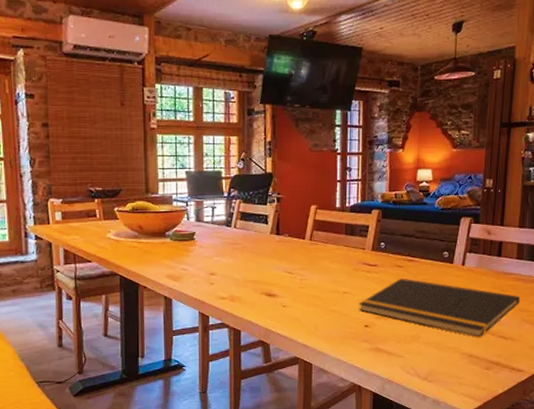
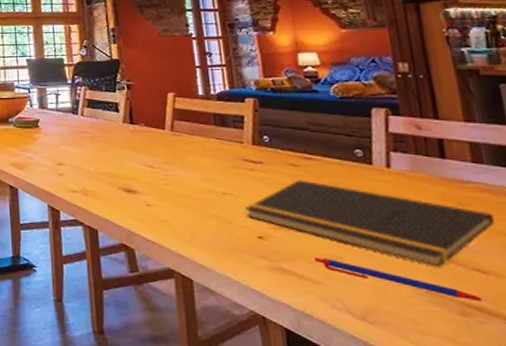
pen: none [401,338,503,359] -> present [314,257,488,301]

